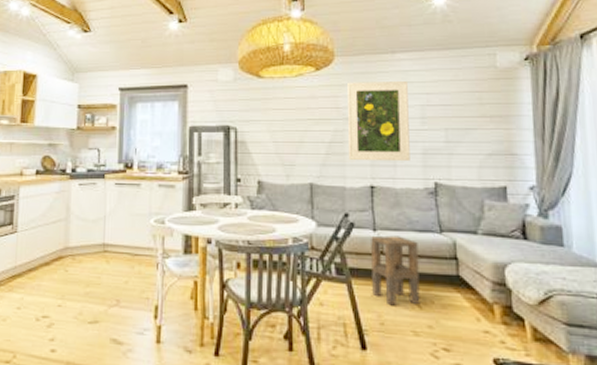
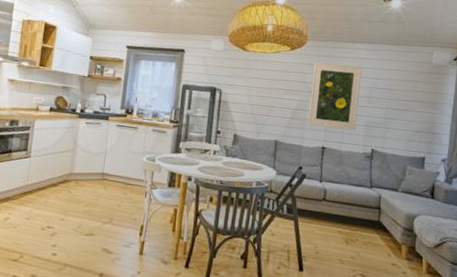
side table: present [371,235,420,306] -> none [313,186,353,241]

